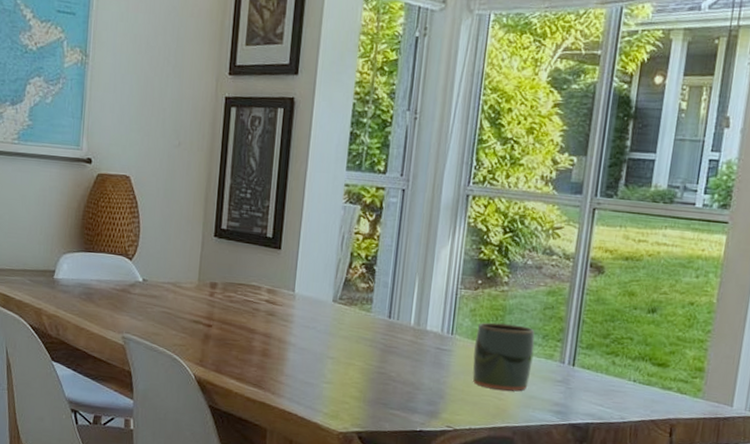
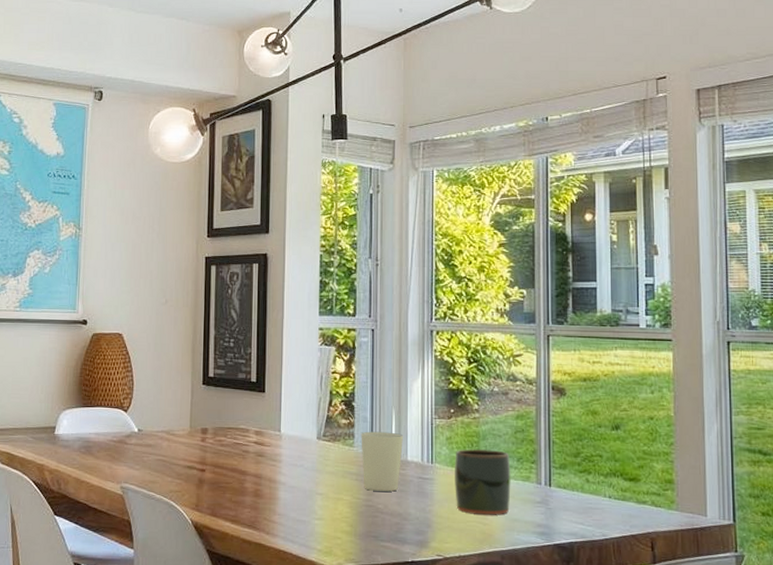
cup: none [377,297,425,361] -> present [361,431,403,492]

